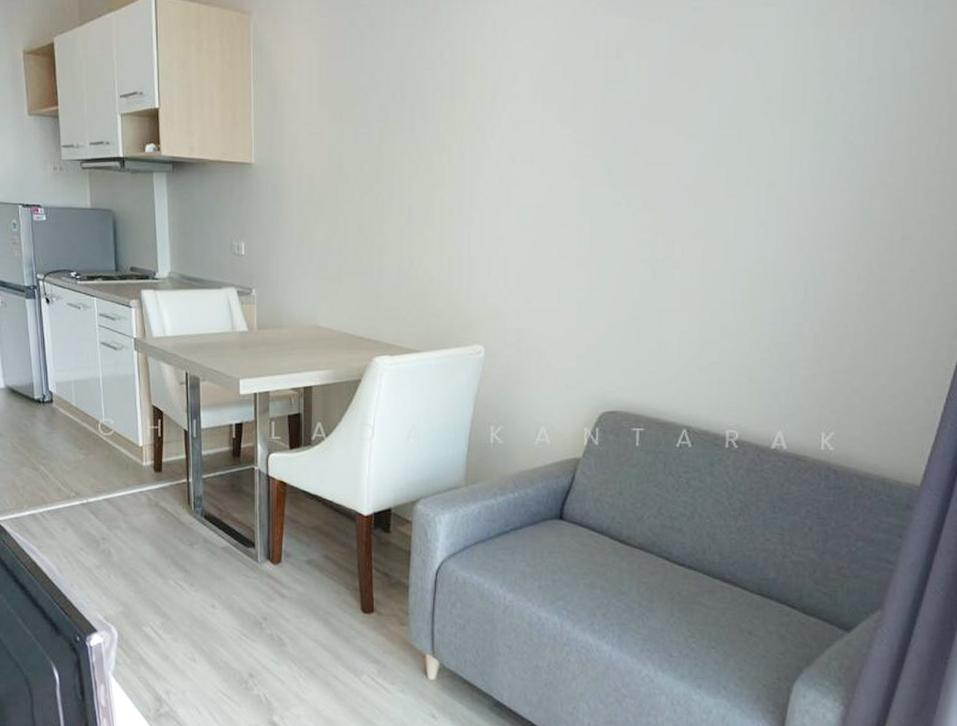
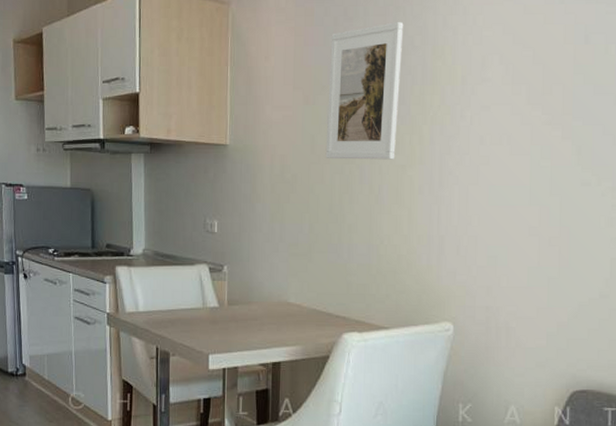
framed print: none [353,33,432,179] -> present [325,21,404,160]

